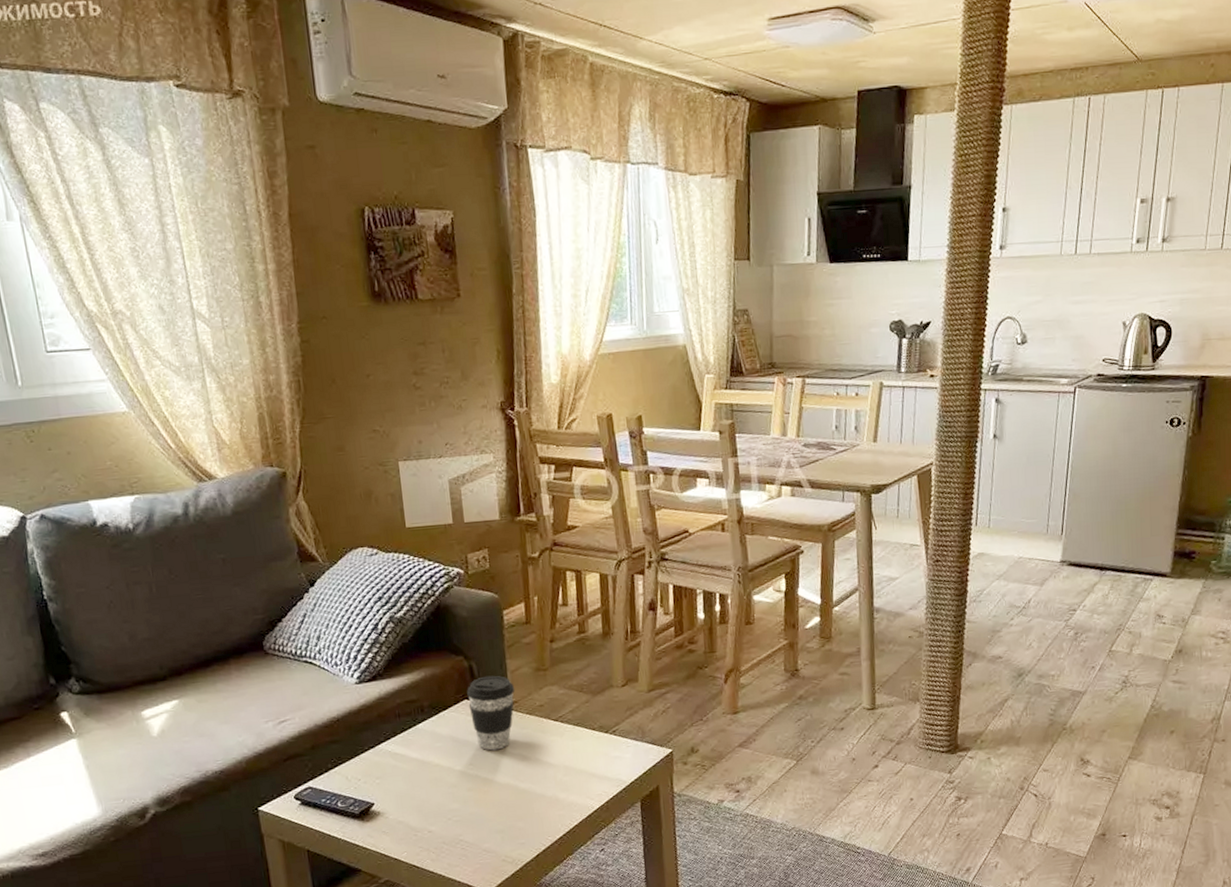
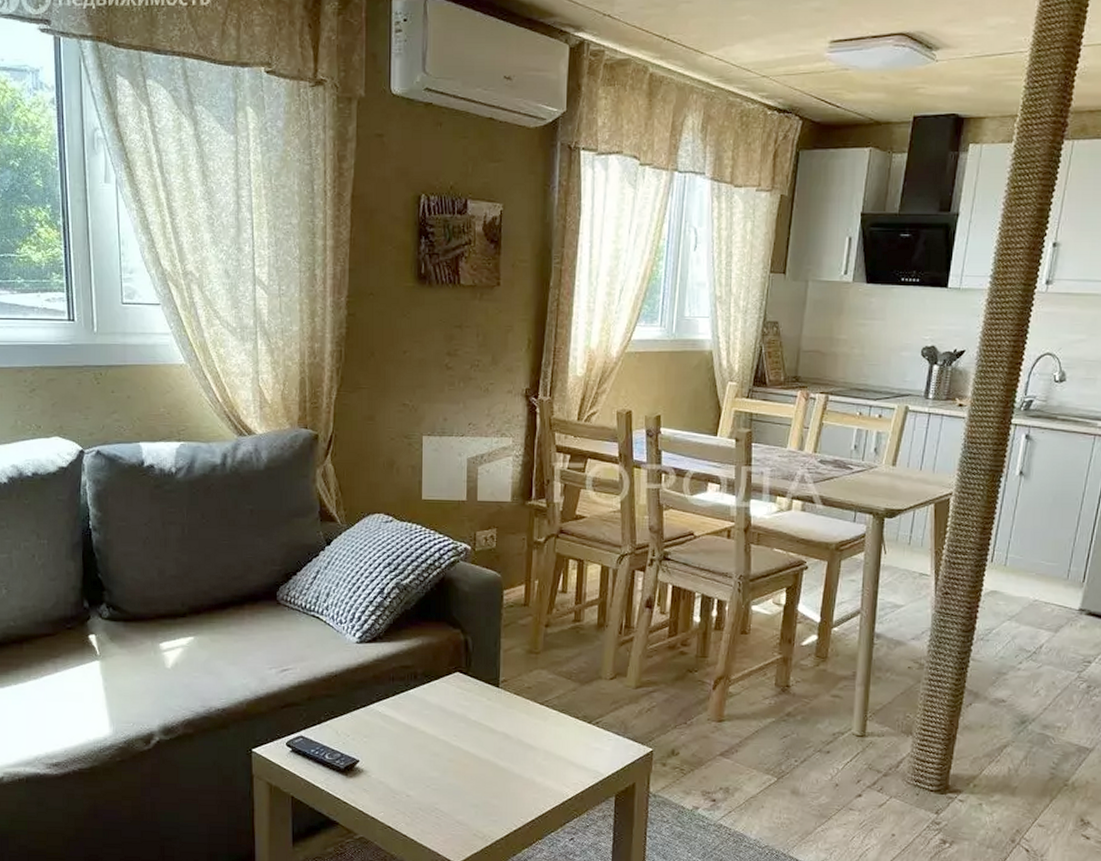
coffee cup: present [467,675,515,751] -> none [460,652,506,725]

